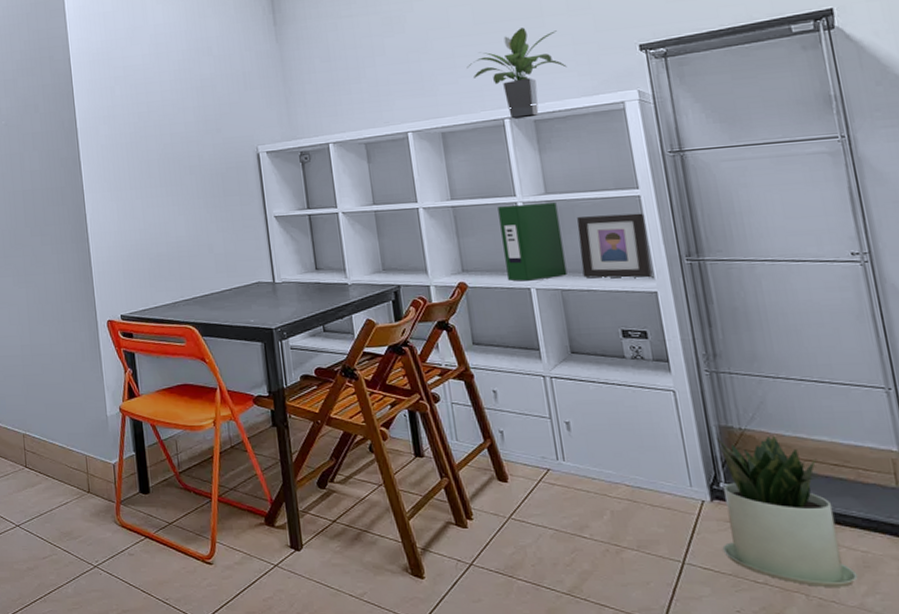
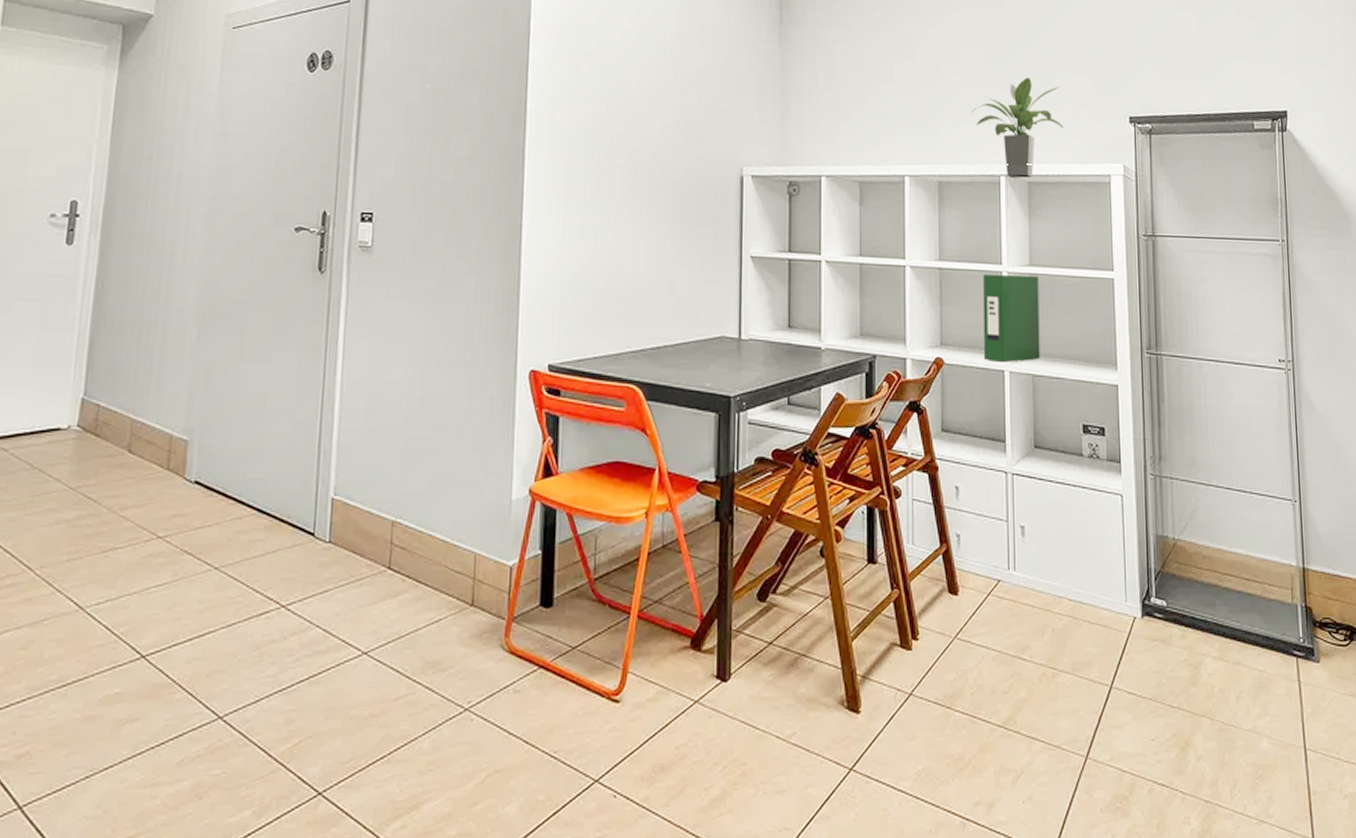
picture frame: present [577,213,652,278] -> none [1054,295,1116,369]
planter: present [715,435,858,587] -> none [1146,546,1254,710]

